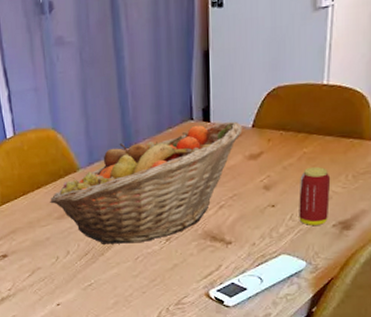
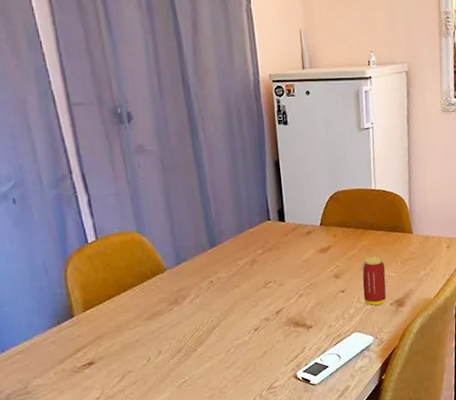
fruit basket: present [50,121,243,244] -> none [138,220,313,341]

